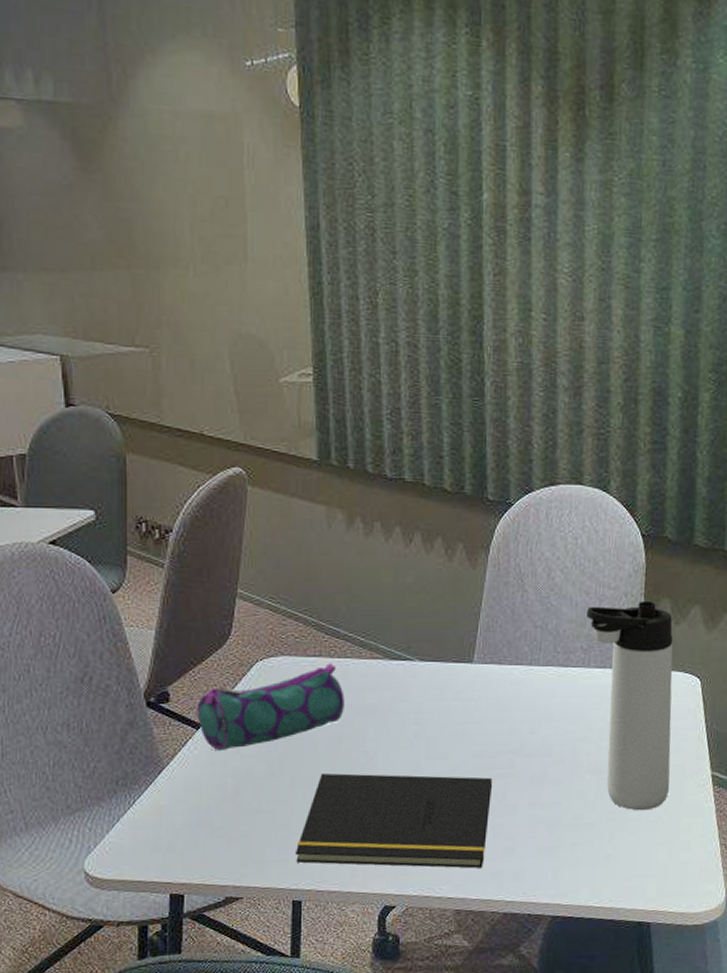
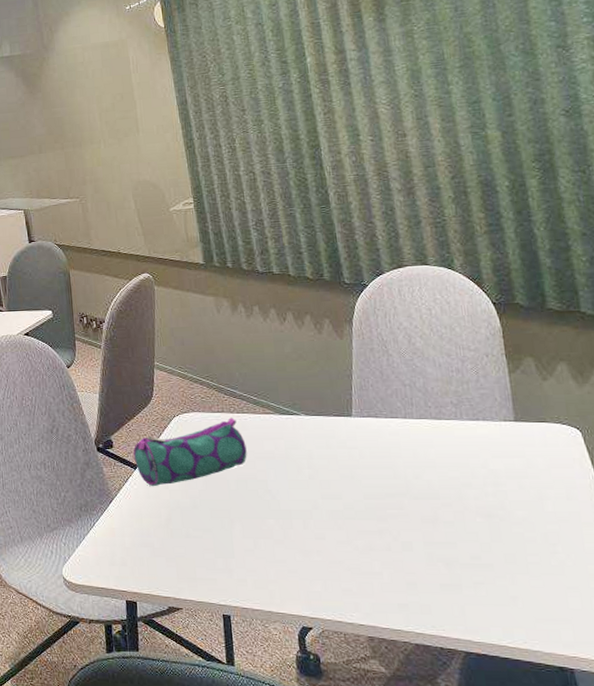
notepad: present [294,773,493,869] -> none [220,508,389,599]
thermos bottle: present [586,600,673,811] -> none [450,359,569,555]

